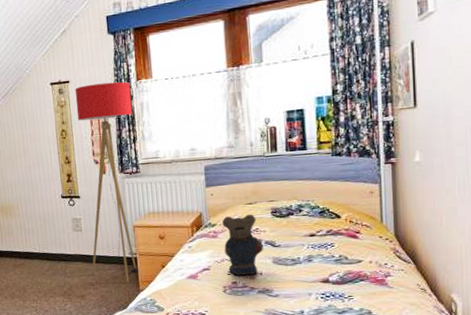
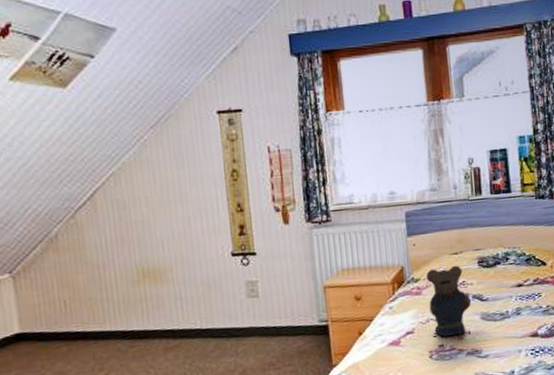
floor lamp: present [75,82,138,283] -> none [249,112,330,358]

